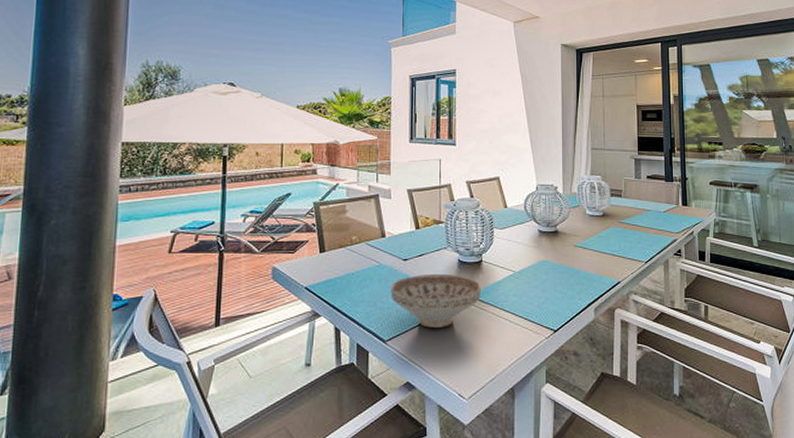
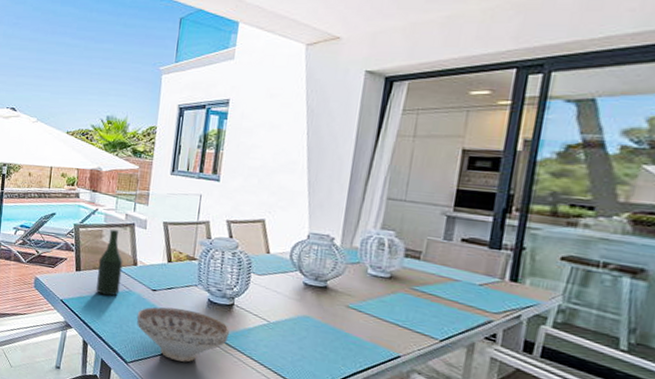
bottle: none [344,202,371,274] -> present [96,229,123,296]

